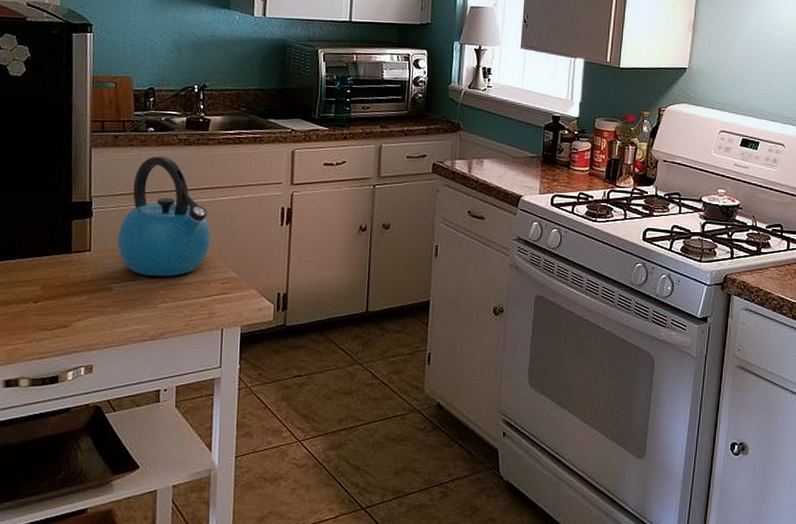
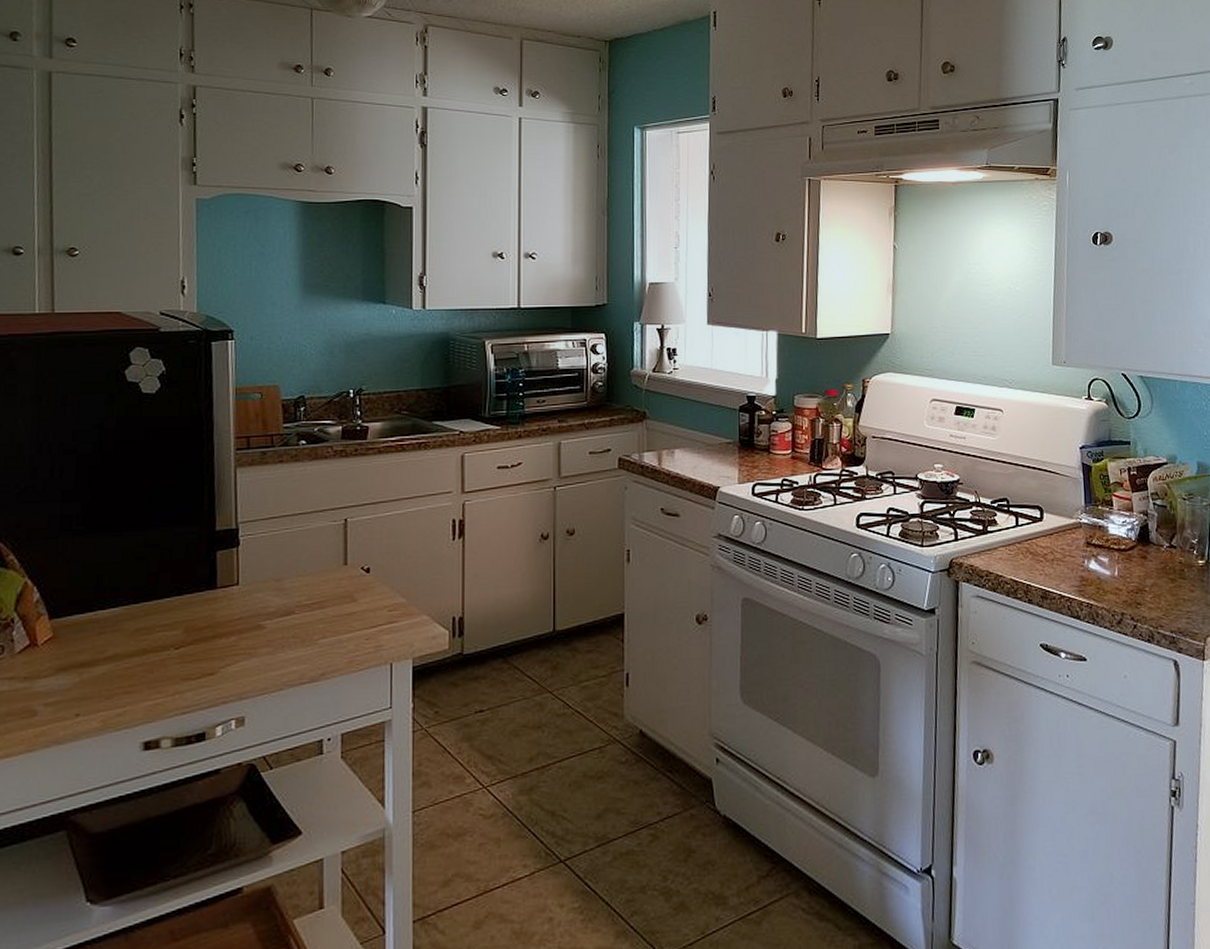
kettle: present [117,156,211,277] -> none [268,471,375,609]

